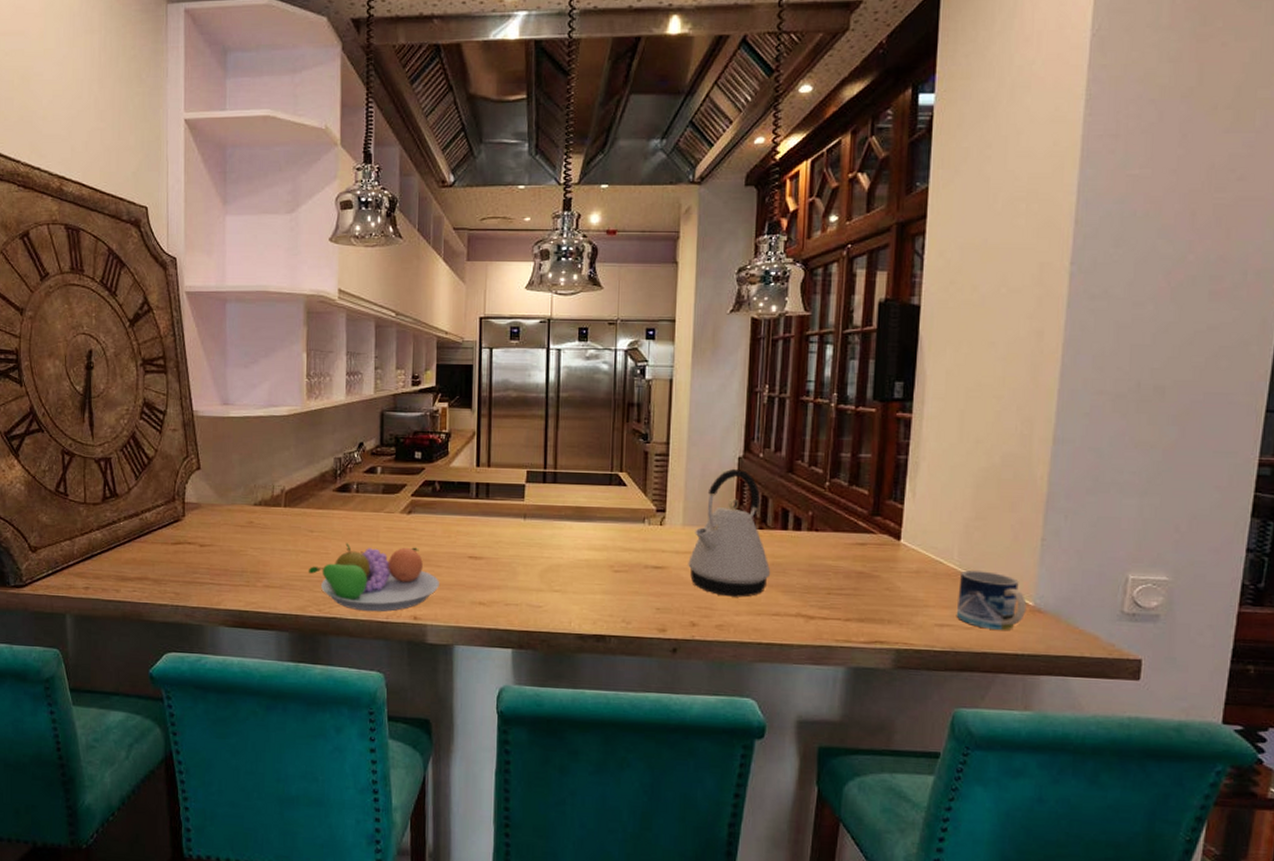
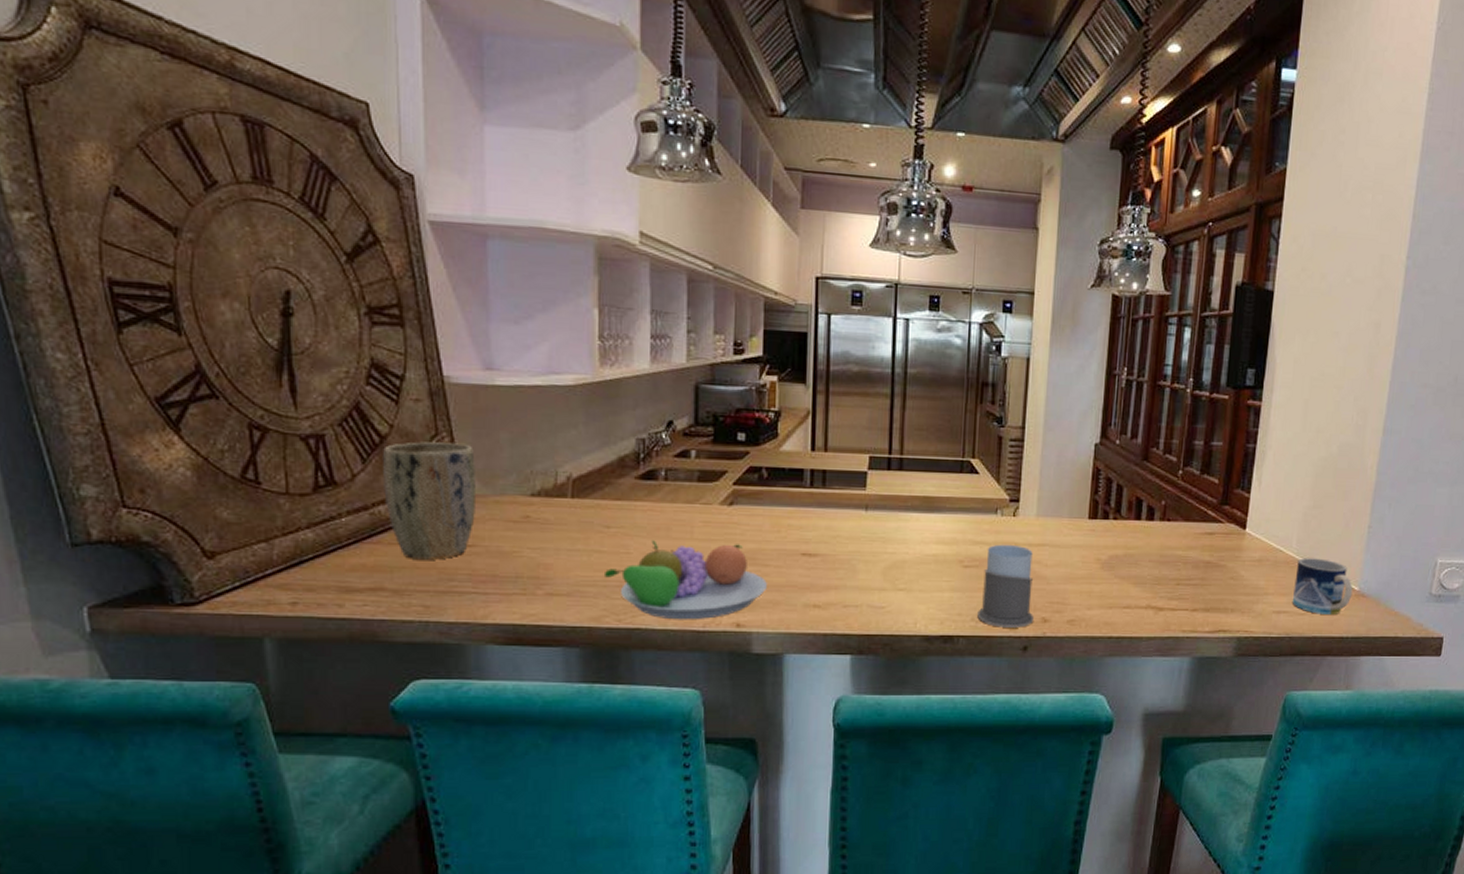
plant pot: none [149,462,214,556] -> present [382,442,475,560]
mug: none [628,551,682,630] -> present [977,544,1033,628]
kettle: present [688,468,771,598] -> none [1041,455,1124,591]

